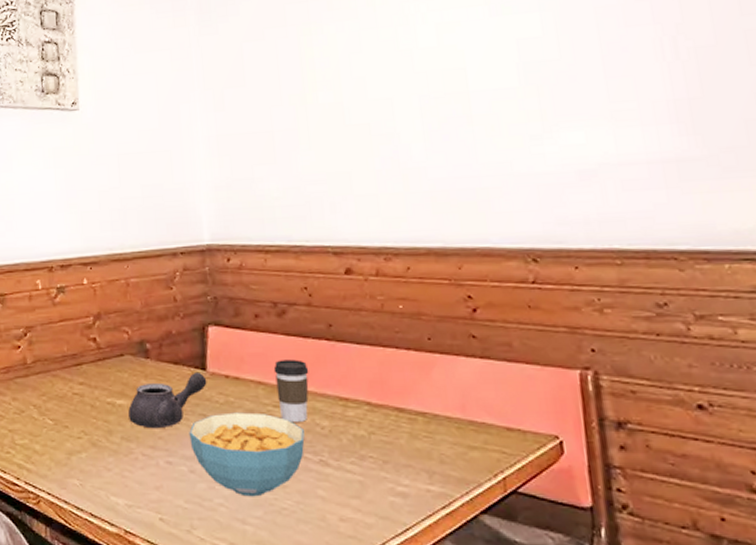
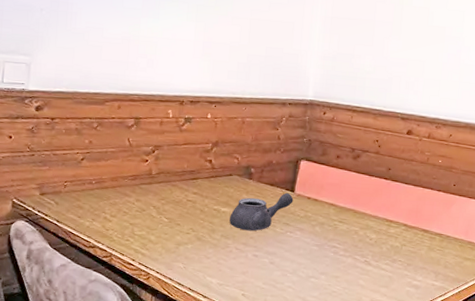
cereal bowl: present [189,412,305,497] -> none [273,223,358,283]
coffee cup: present [273,359,309,422] -> none [343,190,369,234]

